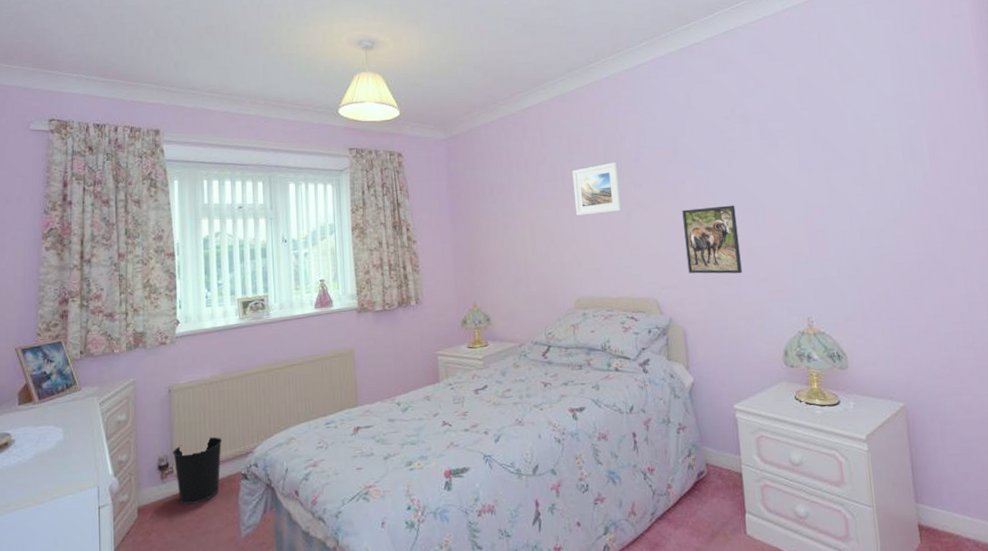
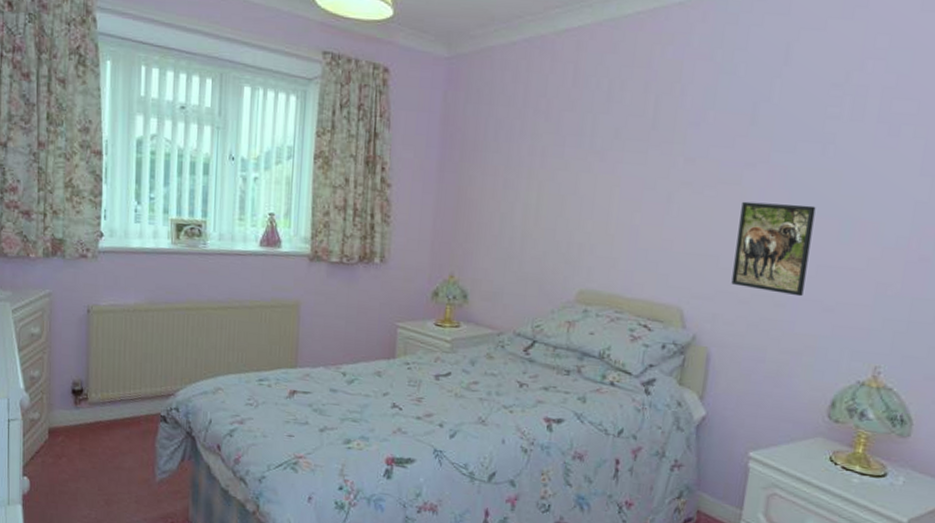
wastebasket: present [173,437,223,505] -> none [88,370,143,438]
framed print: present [572,162,622,216] -> none [600,122,670,190]

